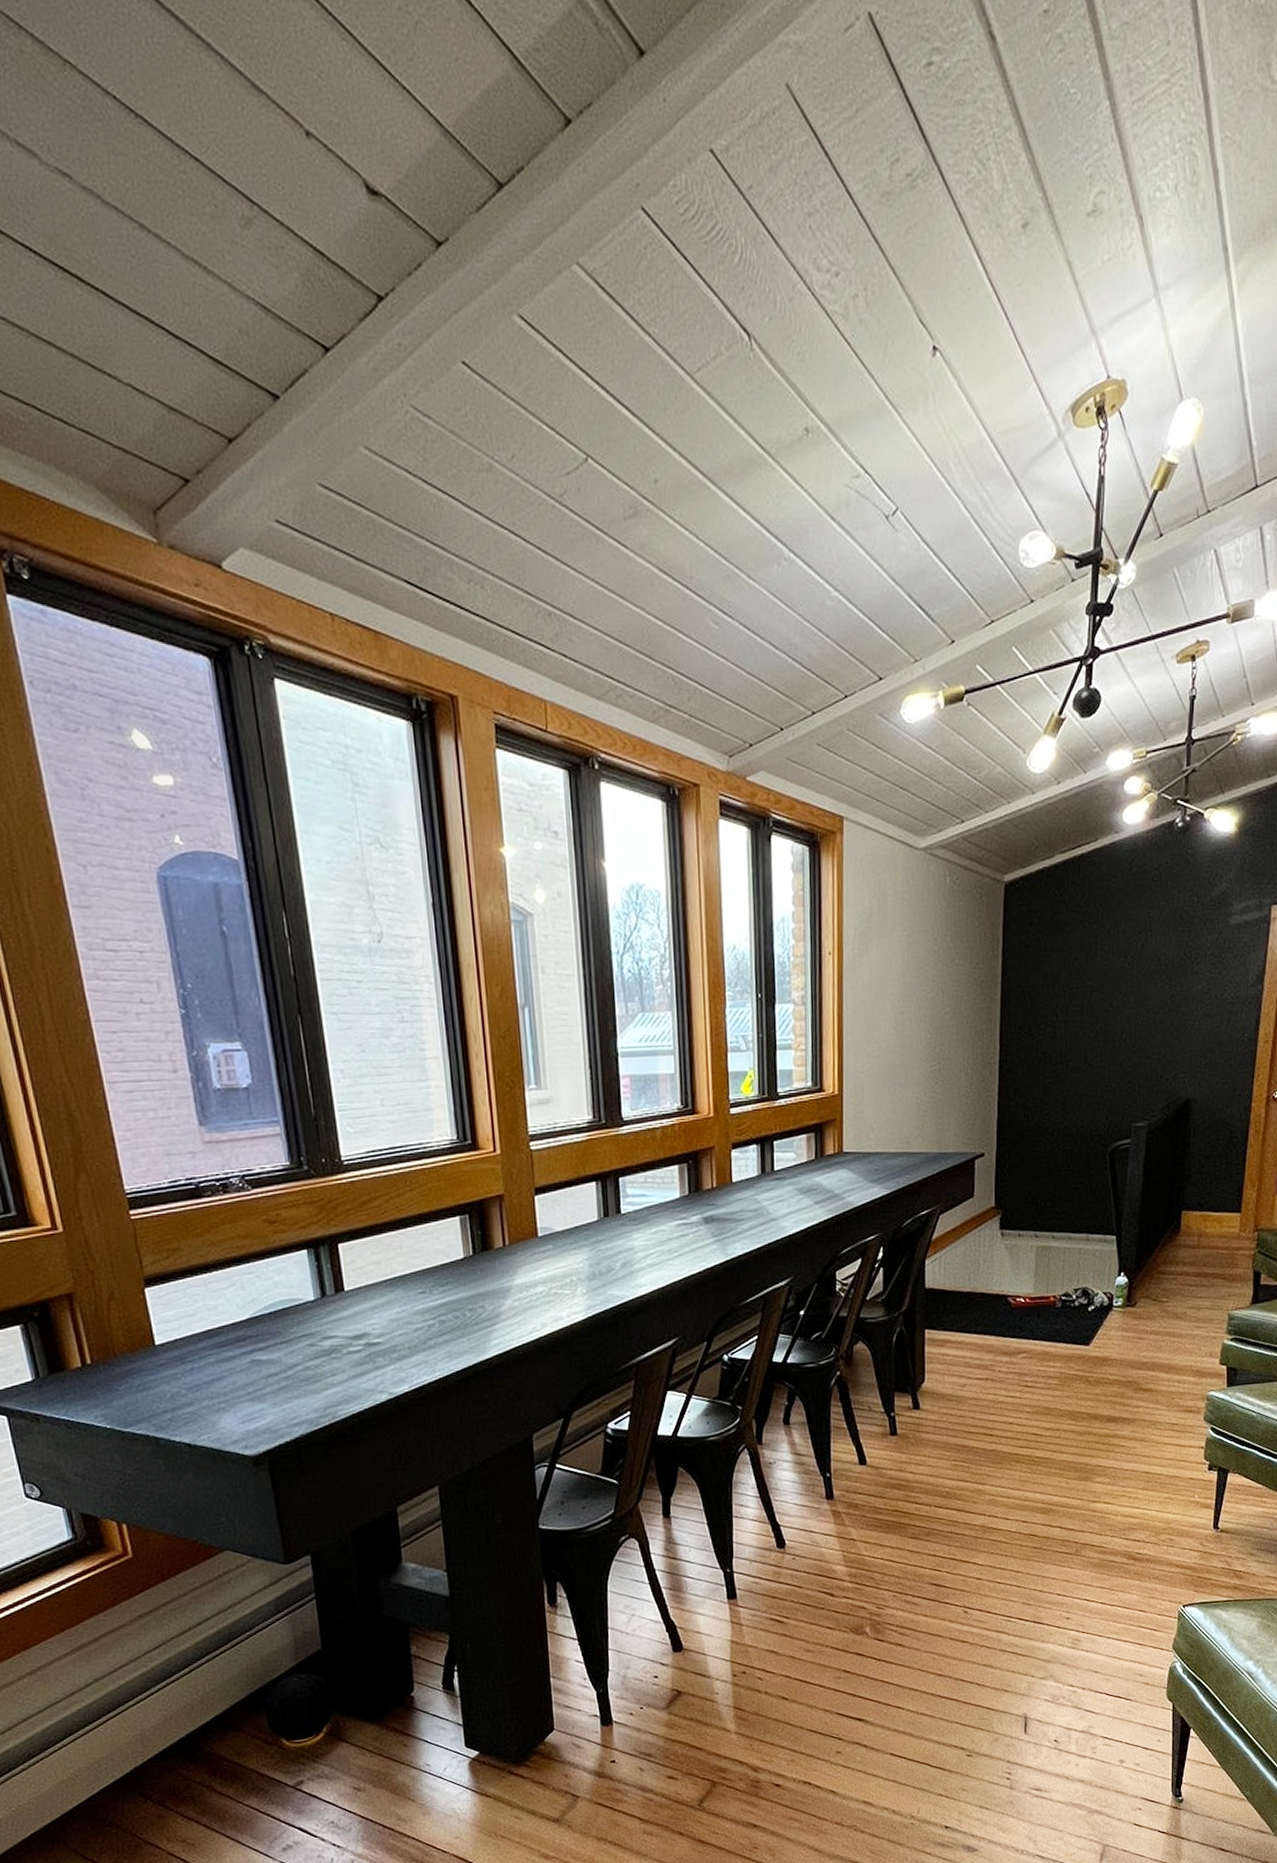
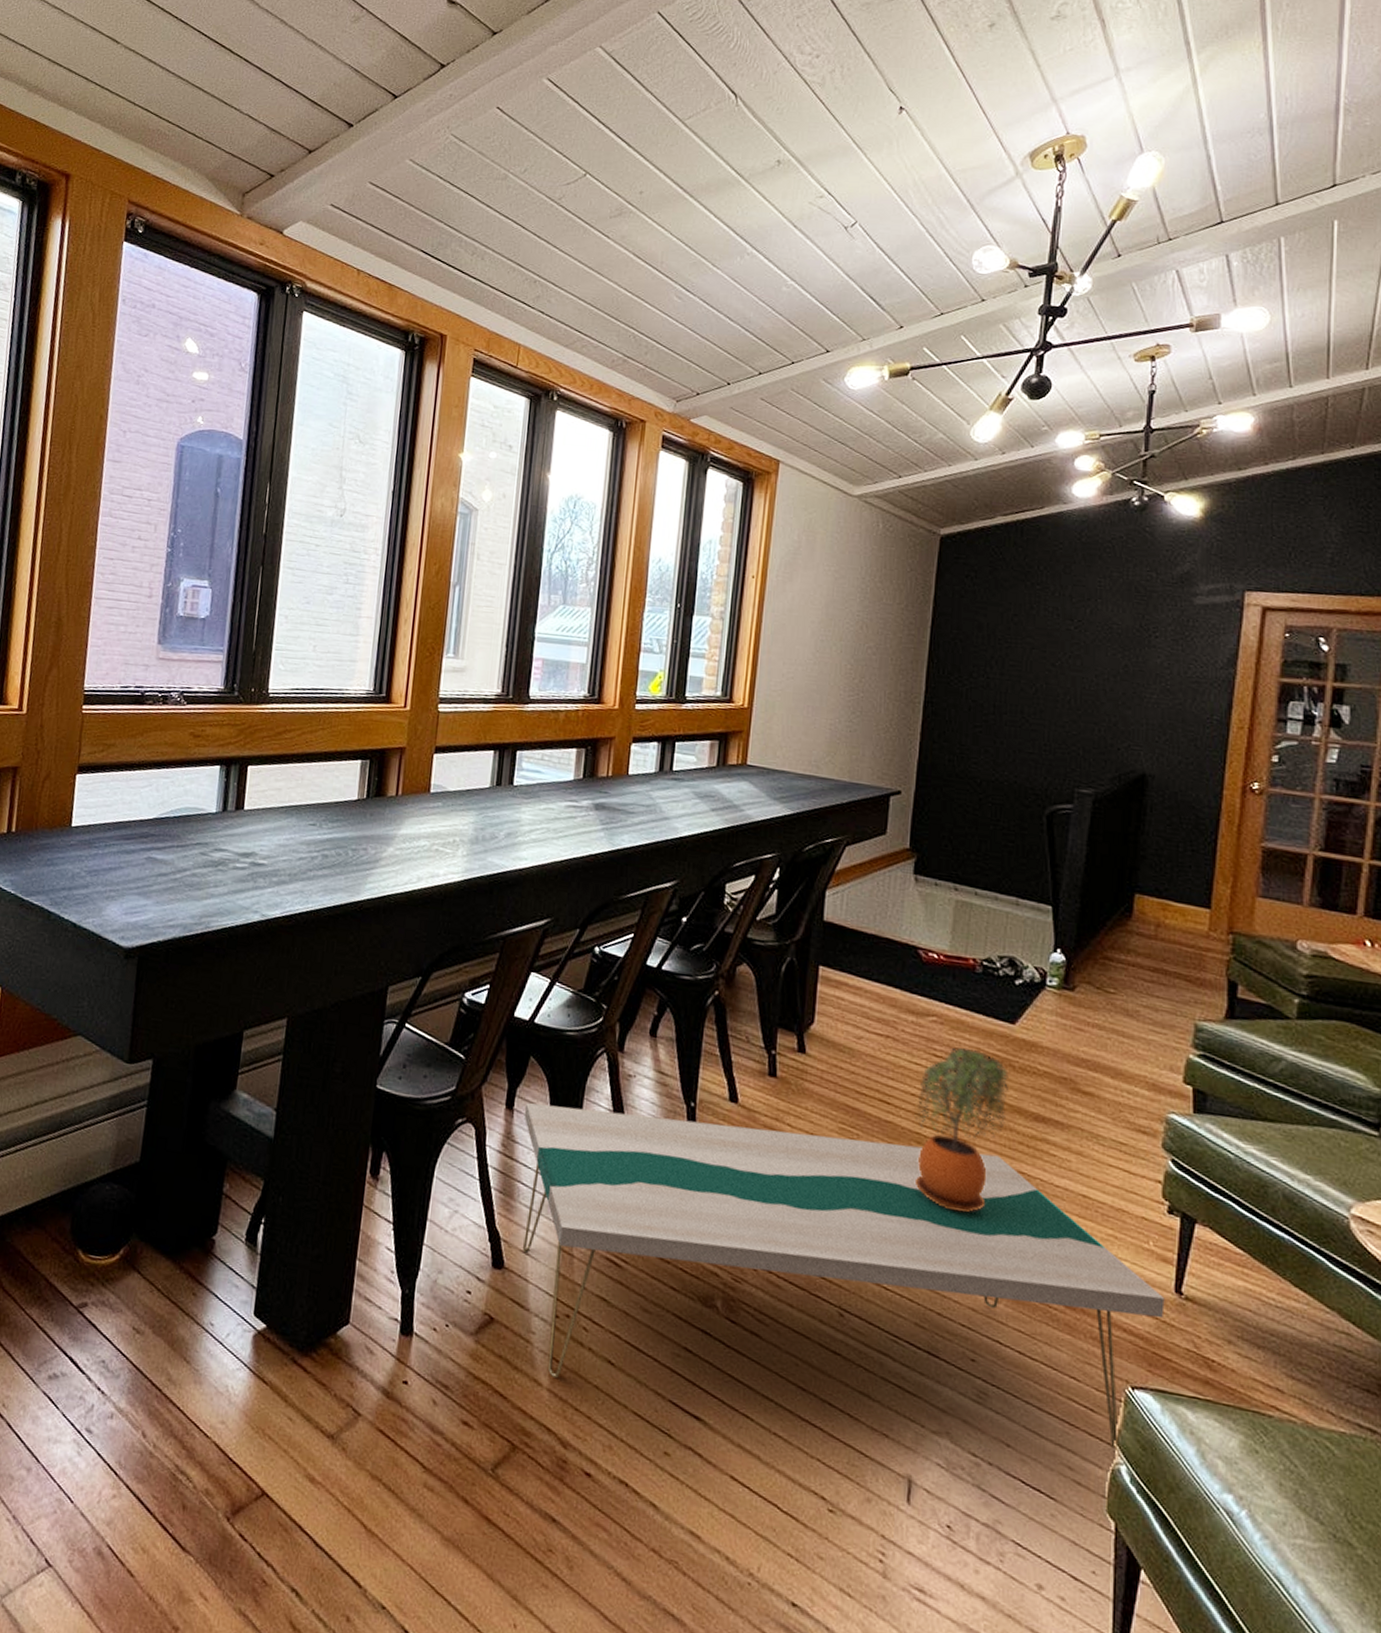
coffee table: none [680,1457,1206,1723] -> present [522,1103,1165,1449]
potted plant: none [1013,1374,1086,1510] -> present [914,1047,1009,1213]

